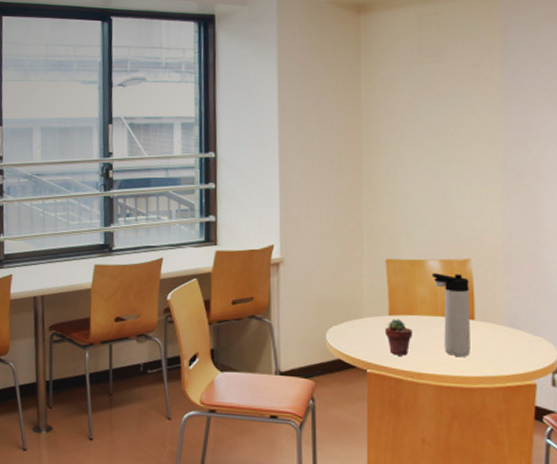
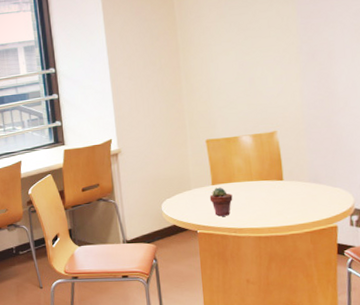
thermos bottle: present [433,273,470,357] -> none [246,144,282,211]

